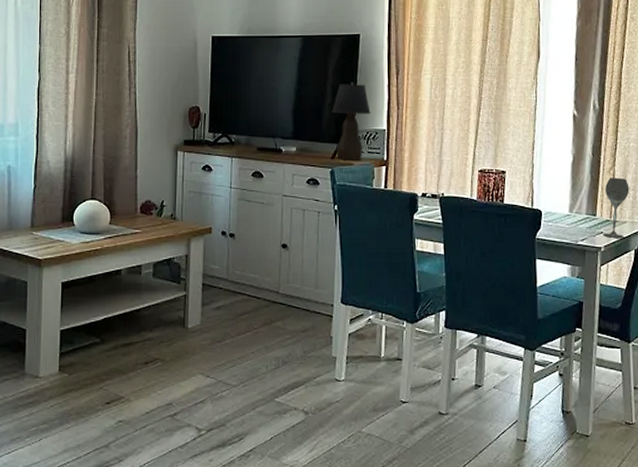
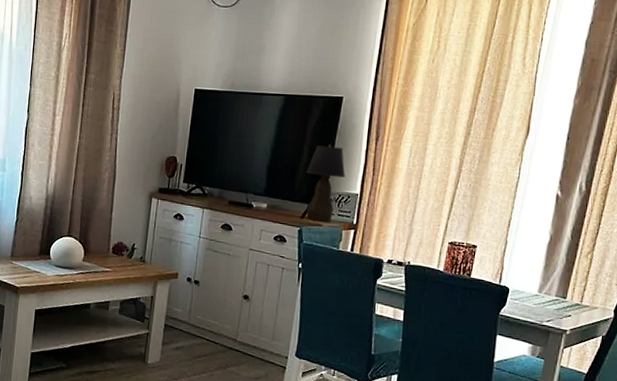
wineglass: present [603,177,630,239] -> none [571,262,607,324]

